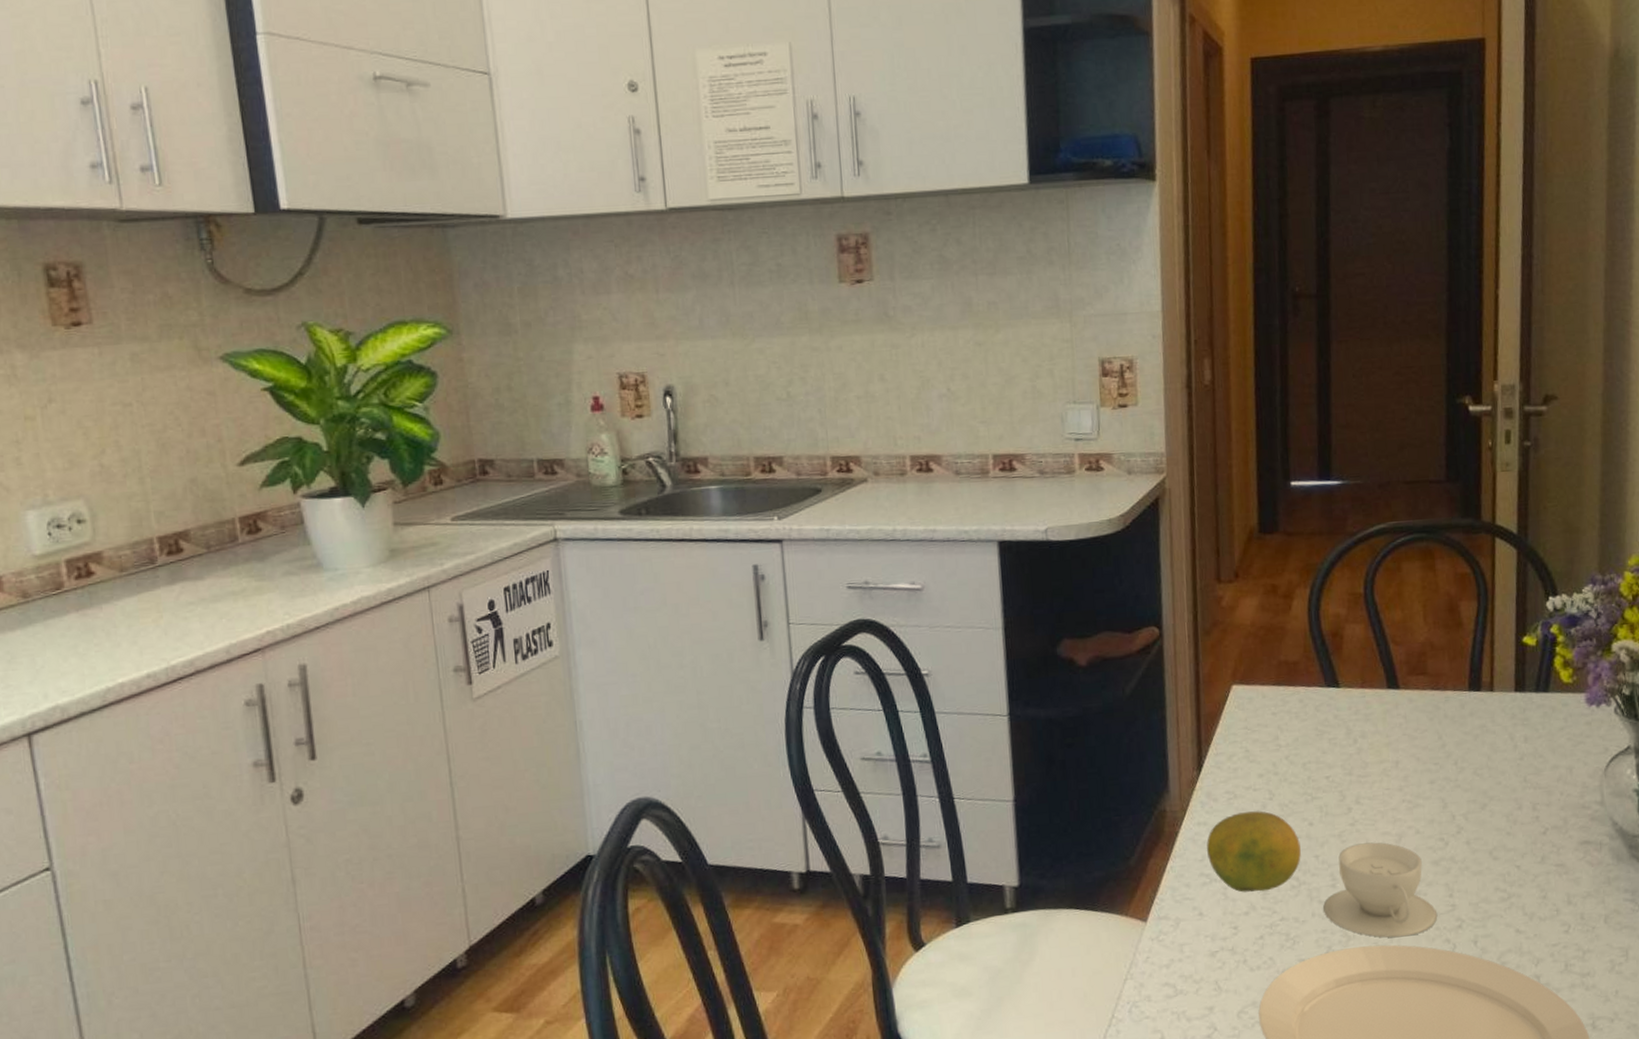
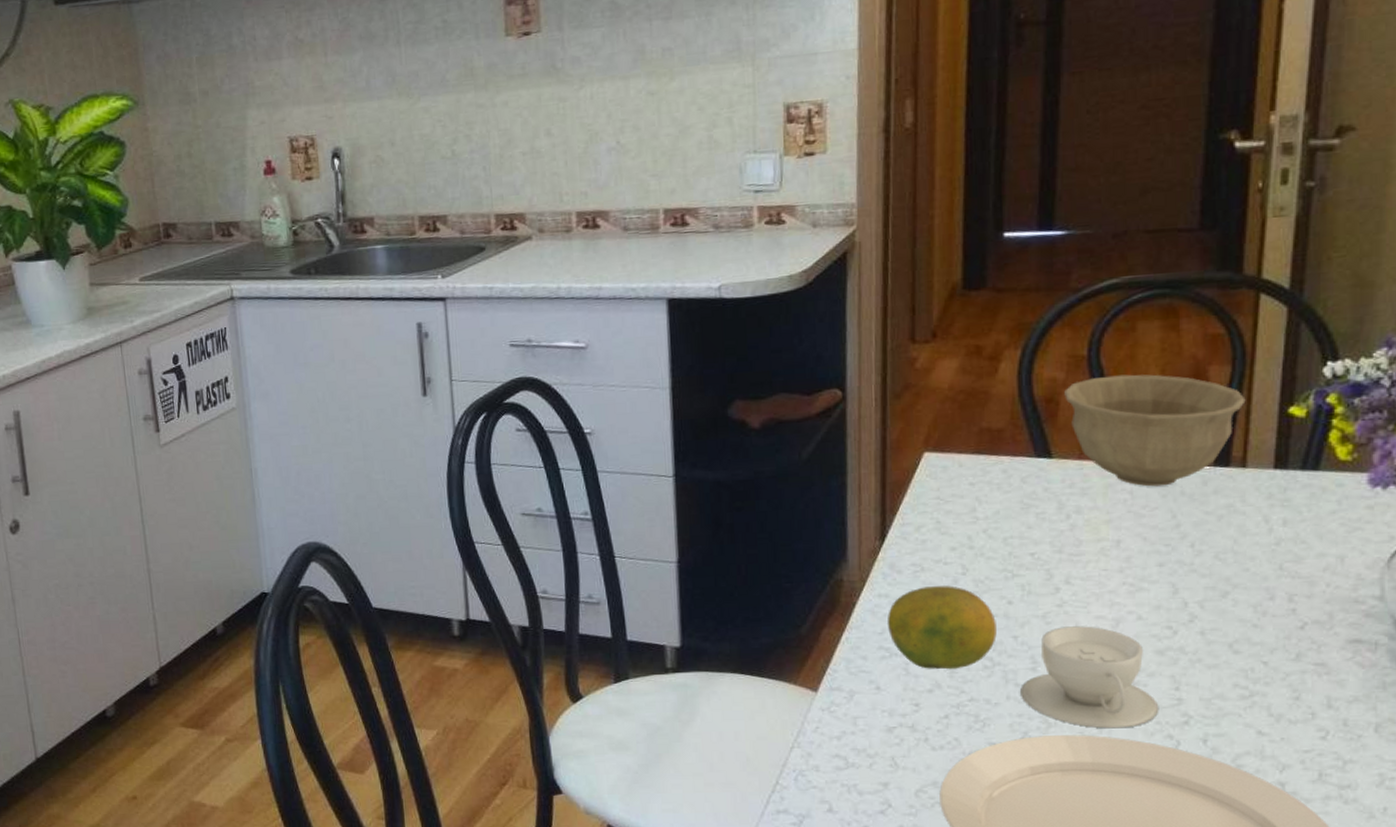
bowl: none [1347,609,1490,711] -> present [1064,374,1246,487]

